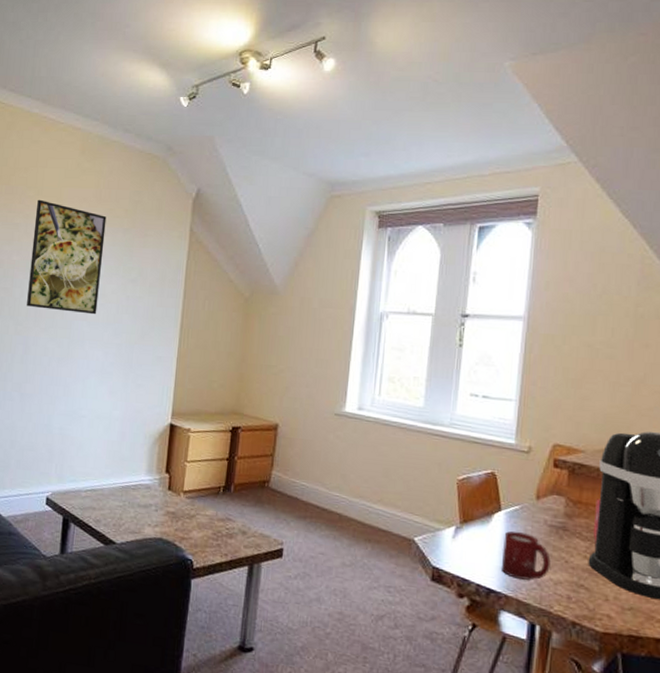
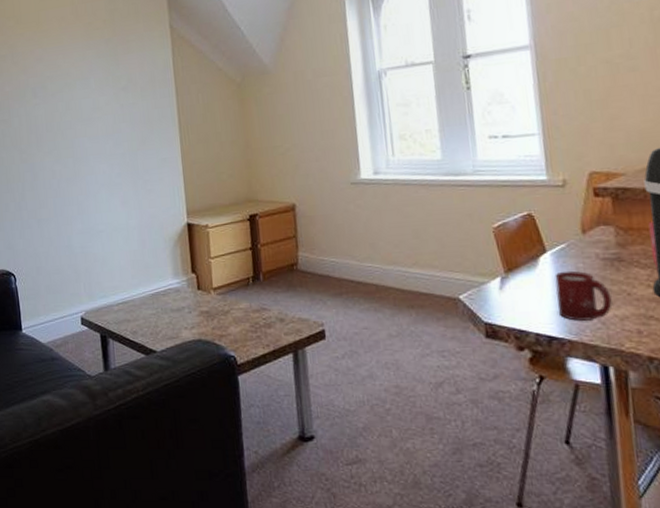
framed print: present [27,199,107,315] -> none [18,27,95,134]

